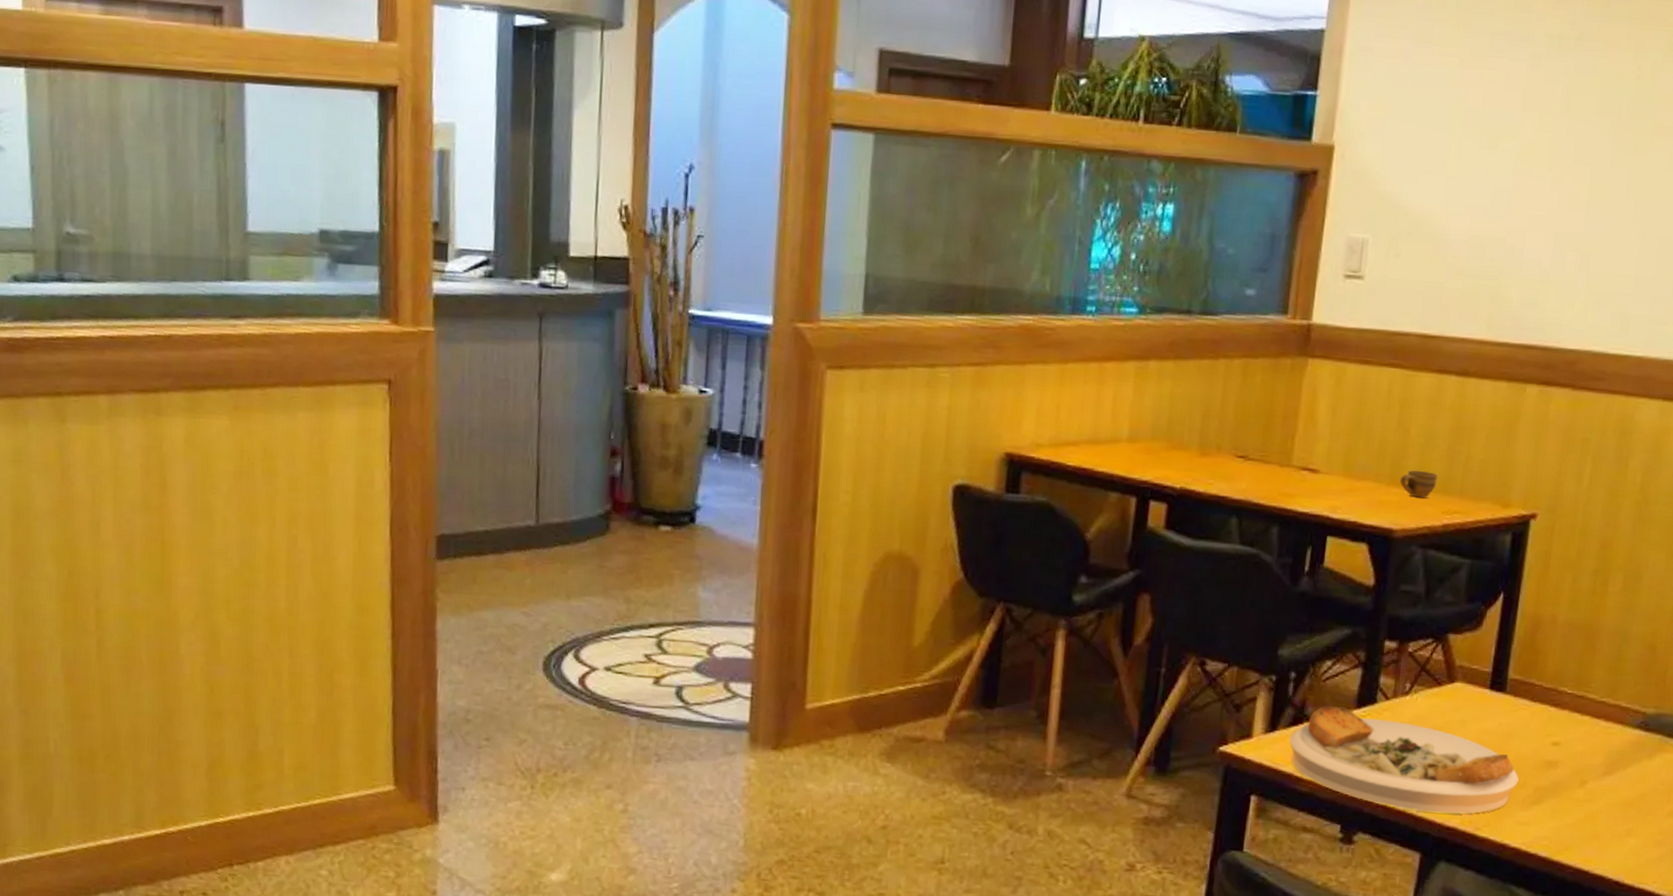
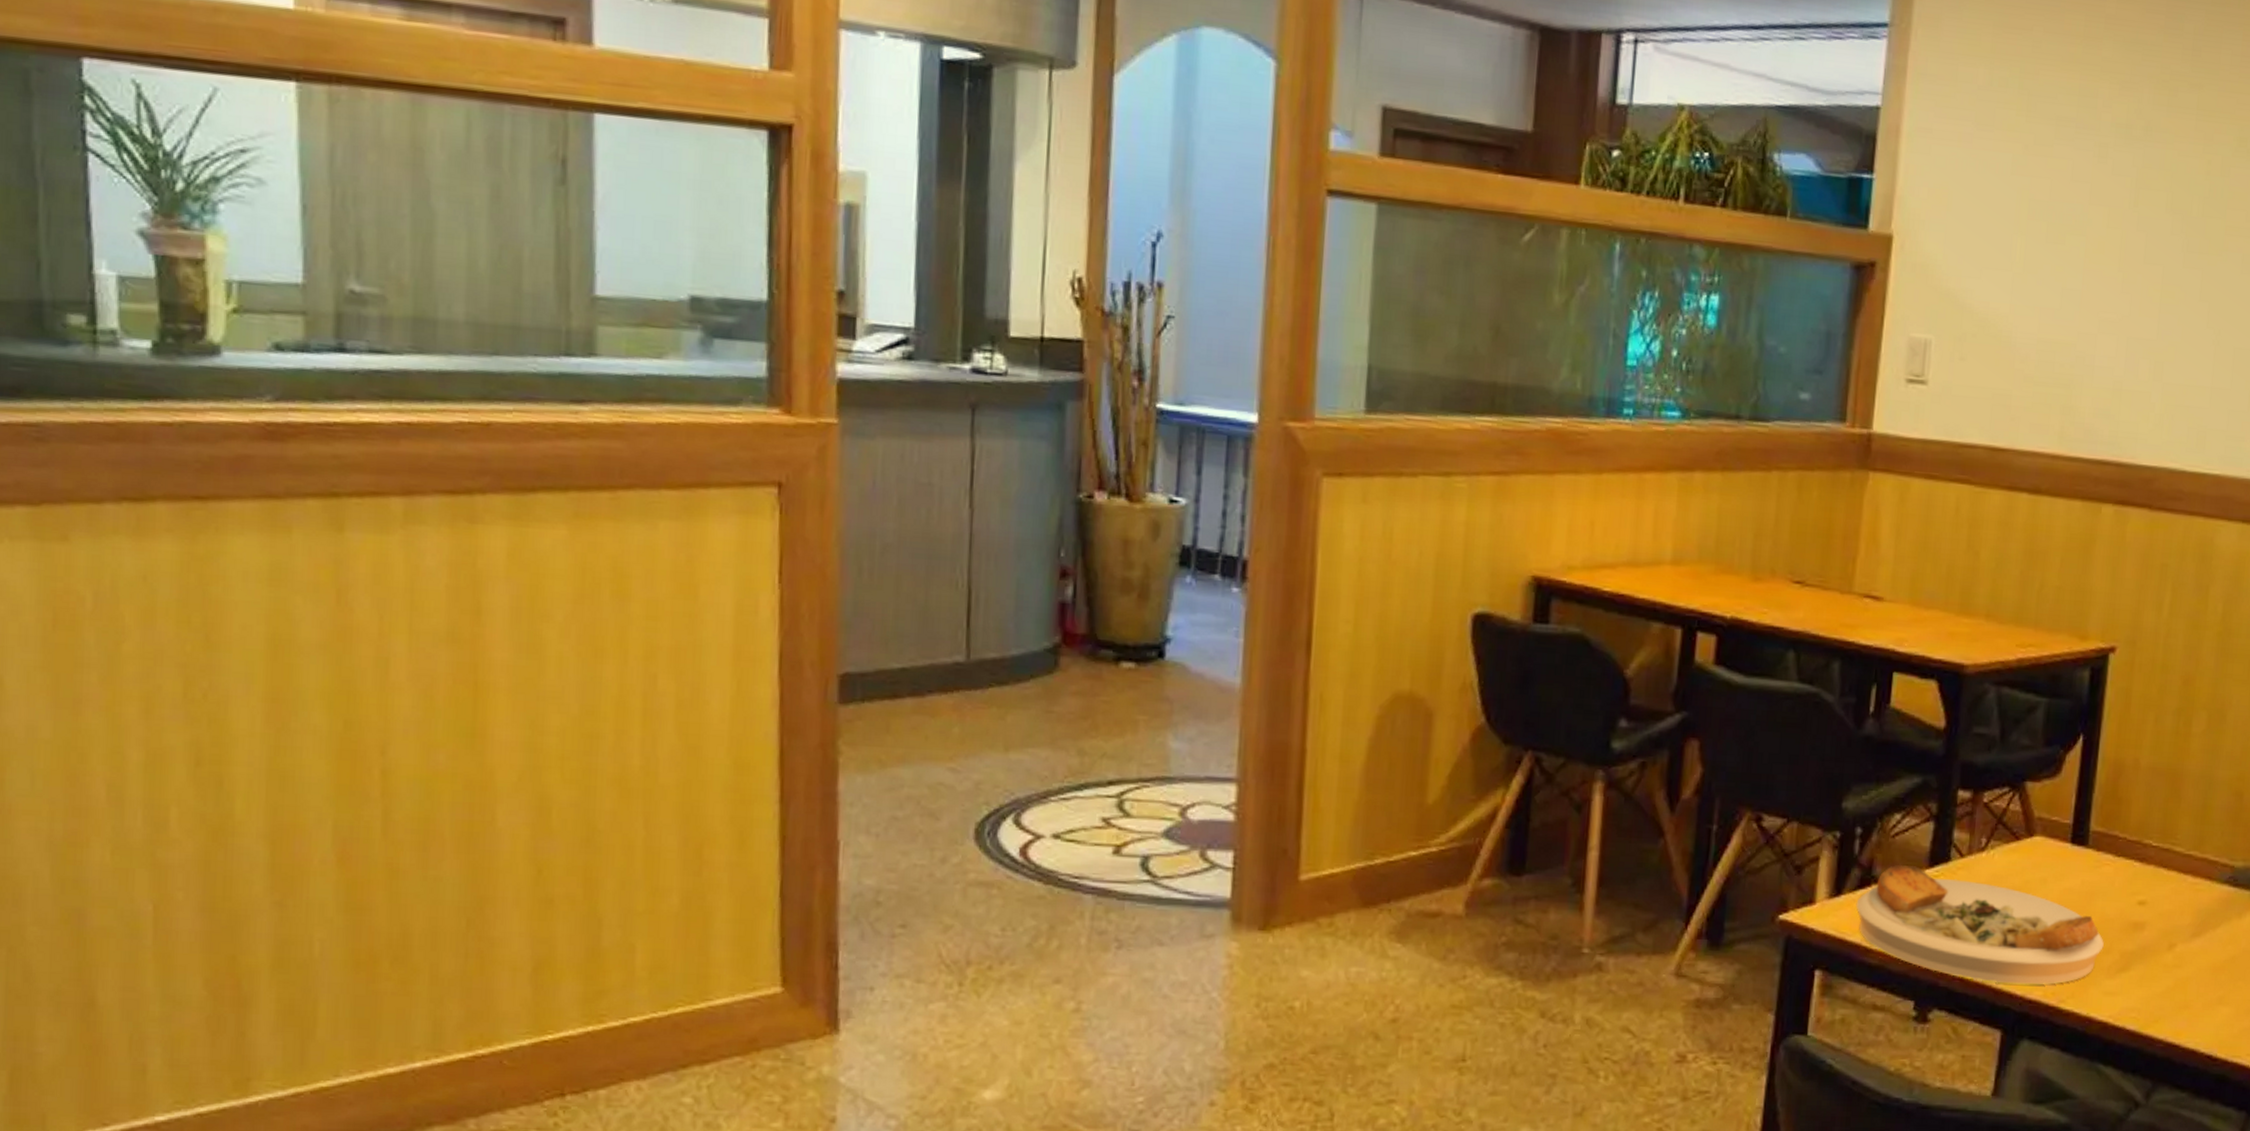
cup: present [1399,470,1439,497] -> none [1970,598,2012,629]

